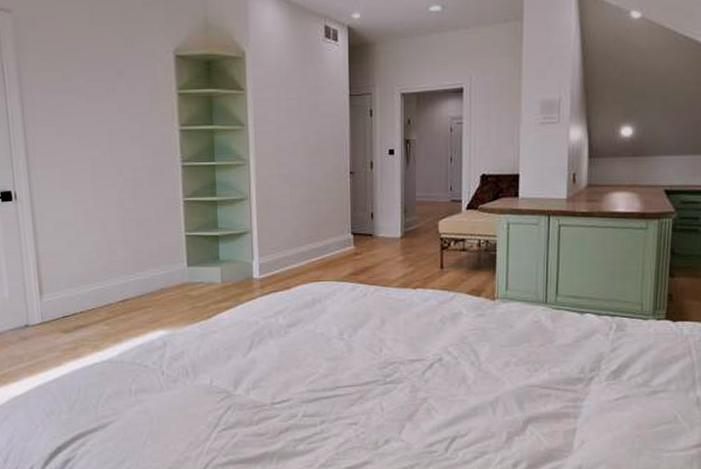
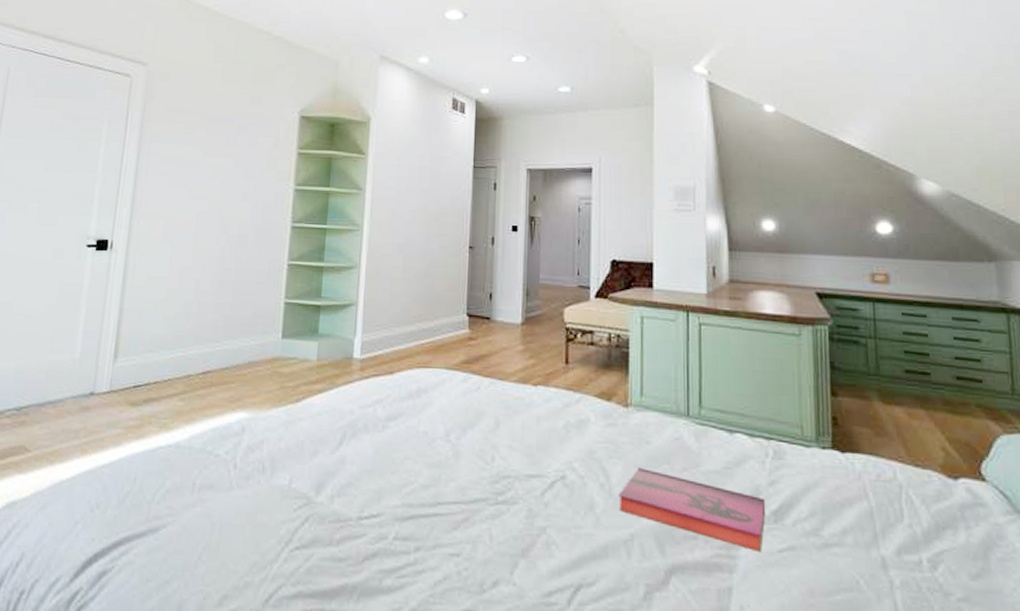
hardback book: none [486,347,607,402] -> present [618,468,766,553]

